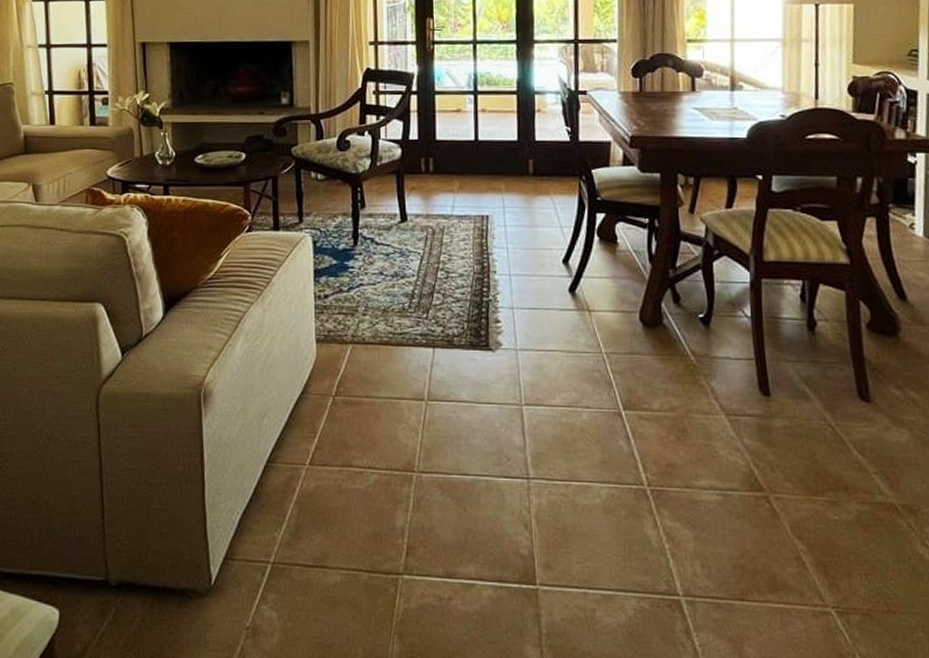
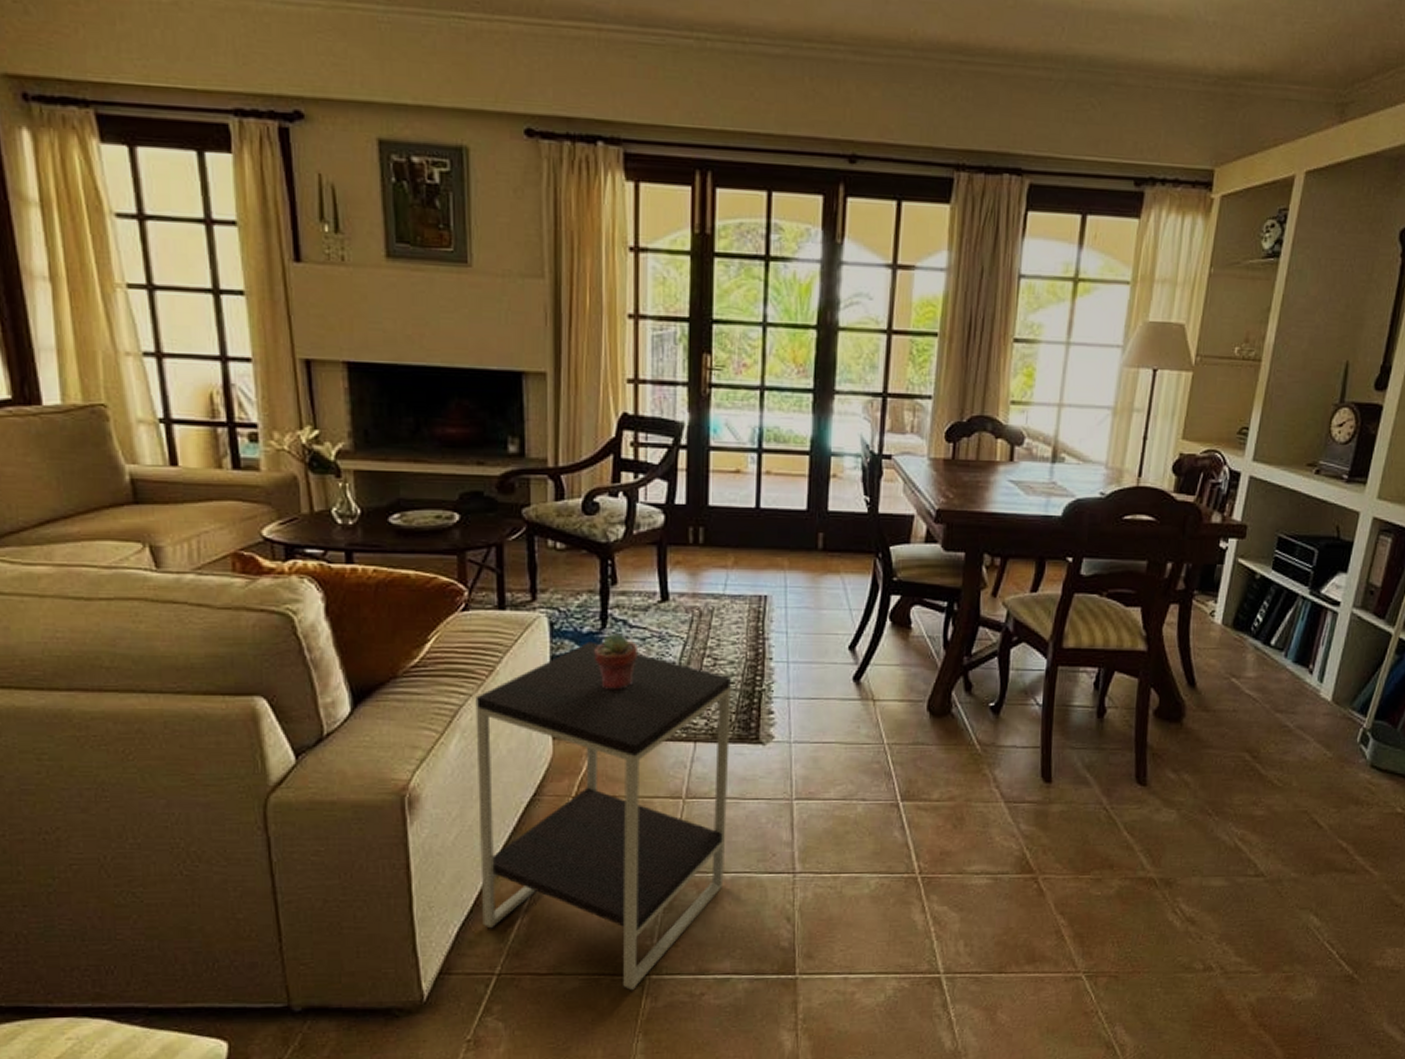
side table: none [256,257,465,588] -> present [475,641,731,990]
potted succulent: none [348,250,384,300] -> present [594,633,639,690]

